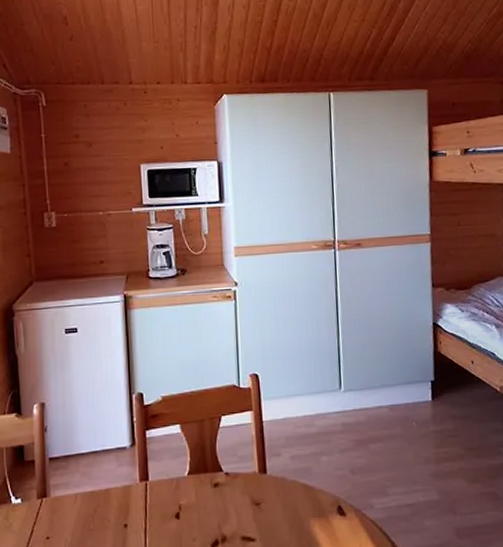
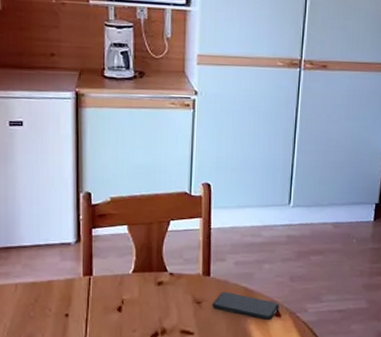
smartphone: none [272,490,343,520] -> present [212,291,279,320]

